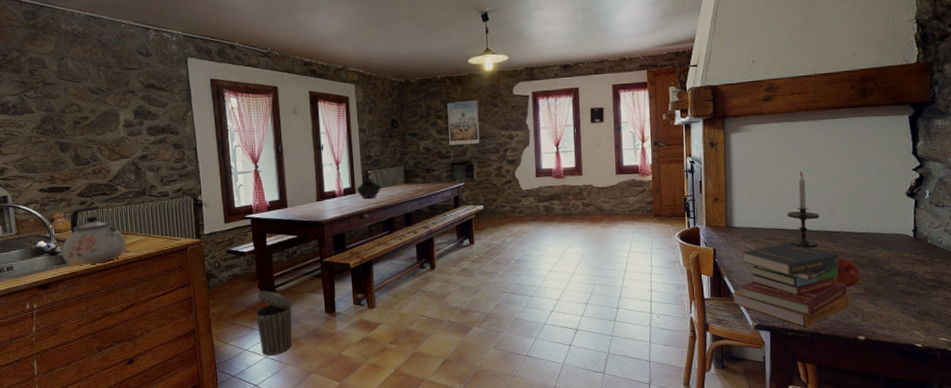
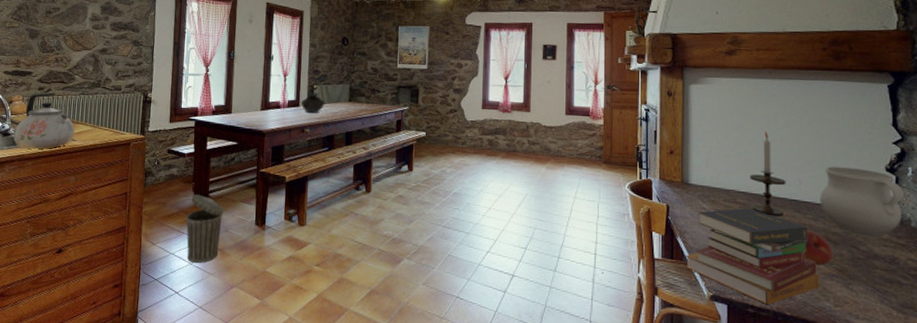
ceramic jug: none [849,195,922,258] -> present [820,166,904,239]

